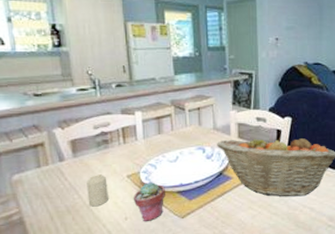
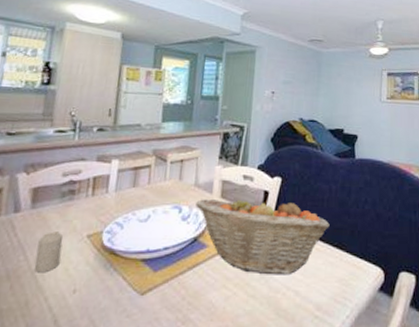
potted succulent: present [133,181,165,222] -> none [88,244,129,298]

